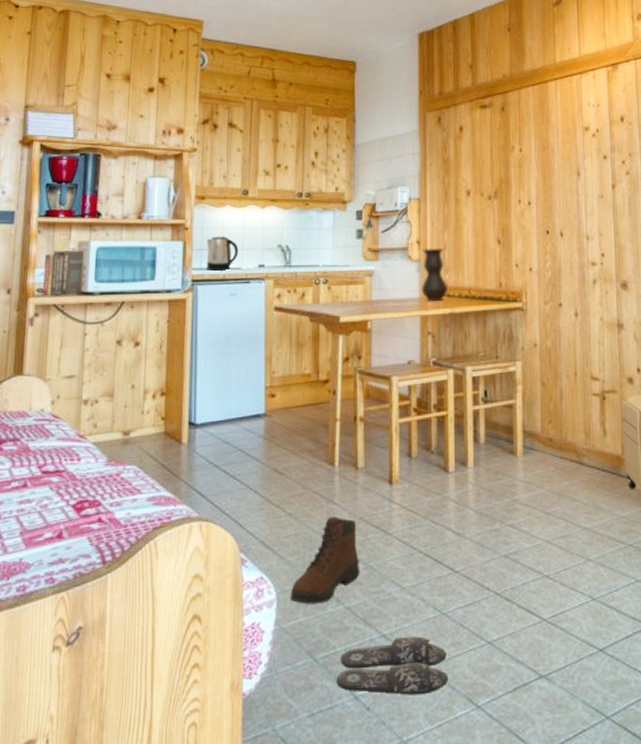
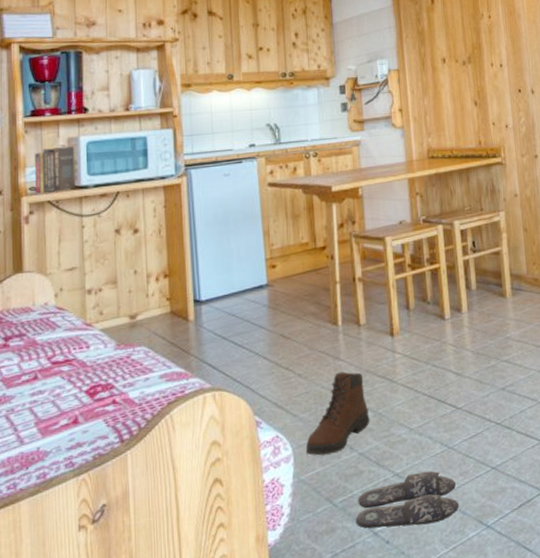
kettle: present [206,235,239,271] -> none [196,120,229,155]
vase: present [421,248,447,302] -> none [405,113,431,164]

